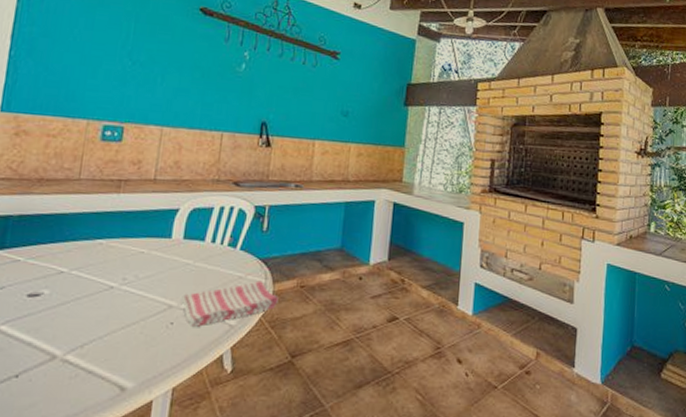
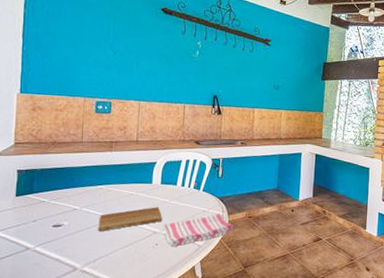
cutting board: none [91,270,183,304] -> present [98,207,163,231]

